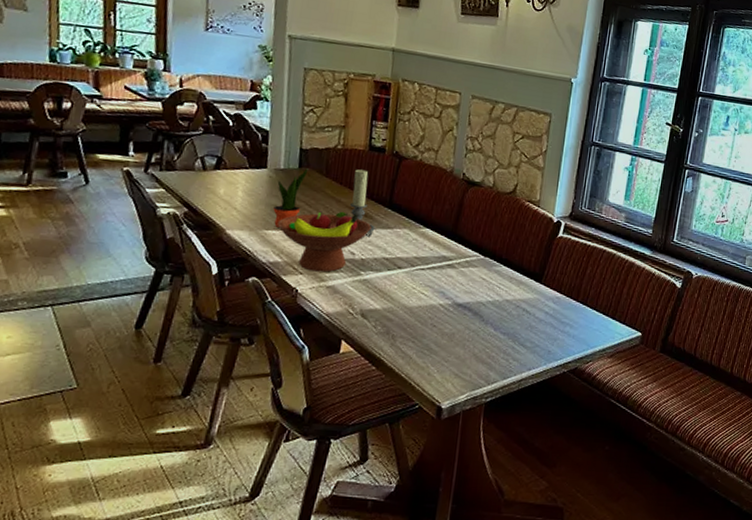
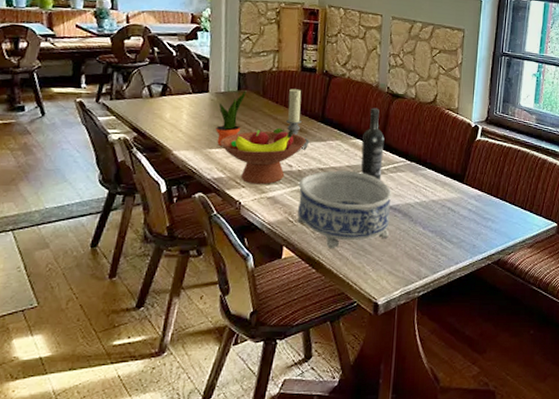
decorative bowl: none [358,261,463,345] -> present [297,170,392,248]
wine bottle: none [429,195,457,275] -> present [361,108,385,181]

